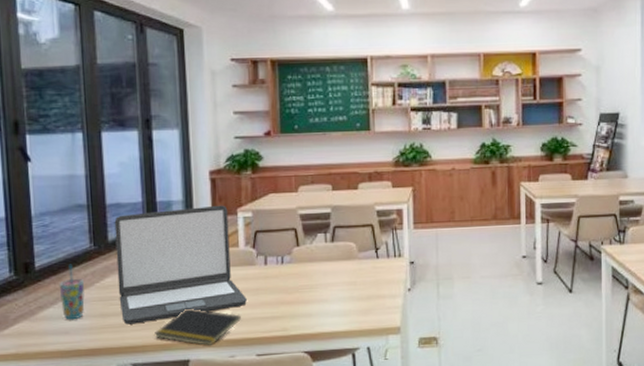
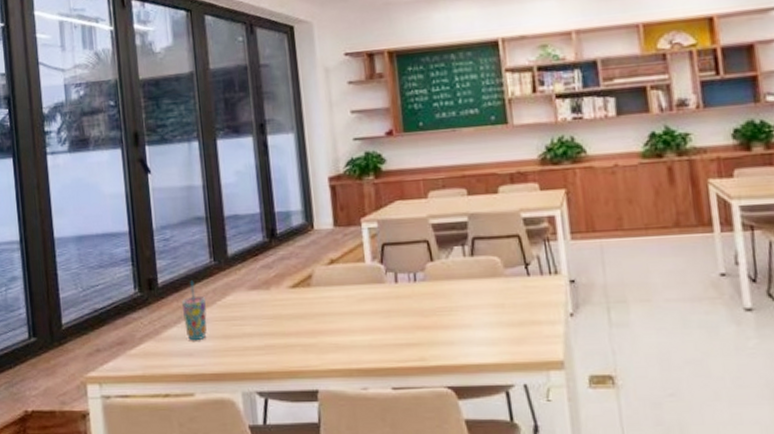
laptop: present [114,205,247,325] -> none [233,214,378,348]
notepad: present [155,308,241,346] -> none [280,331,372,376]

